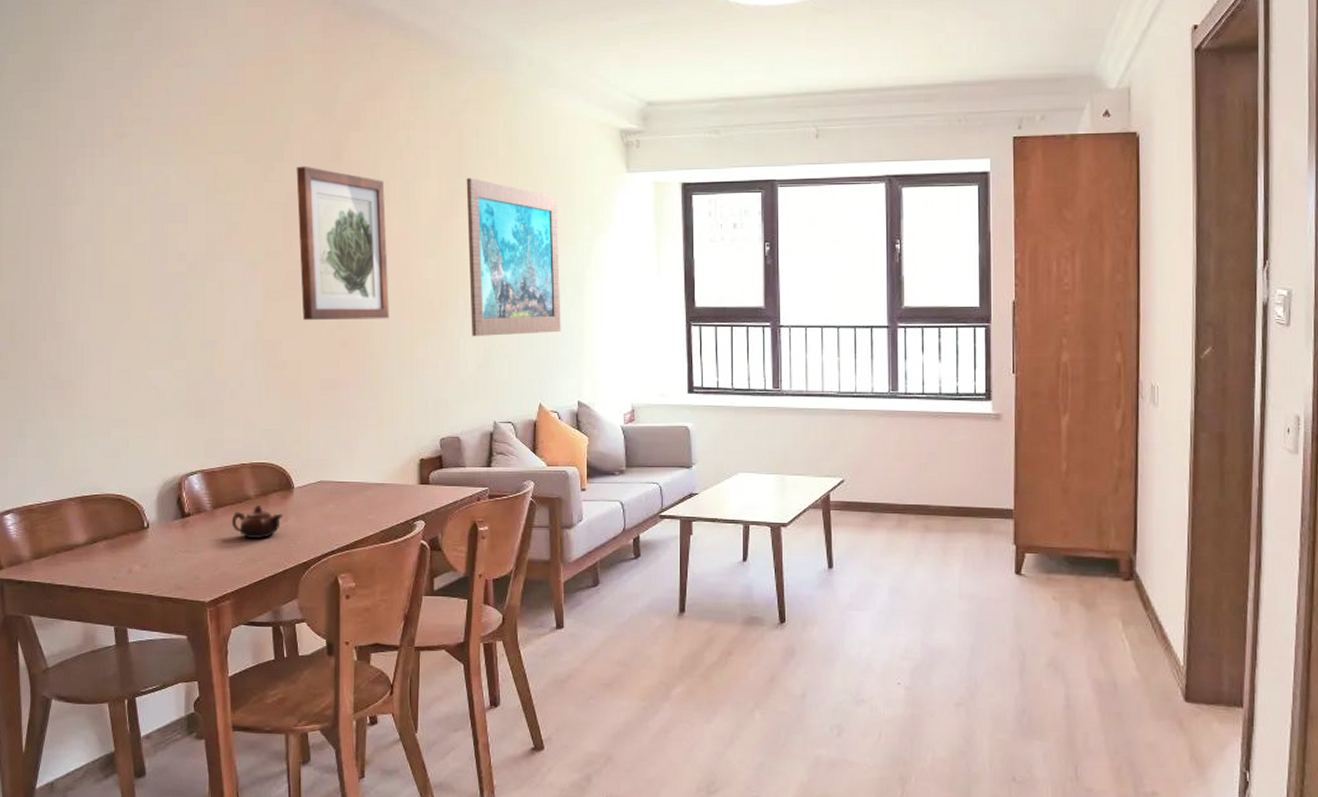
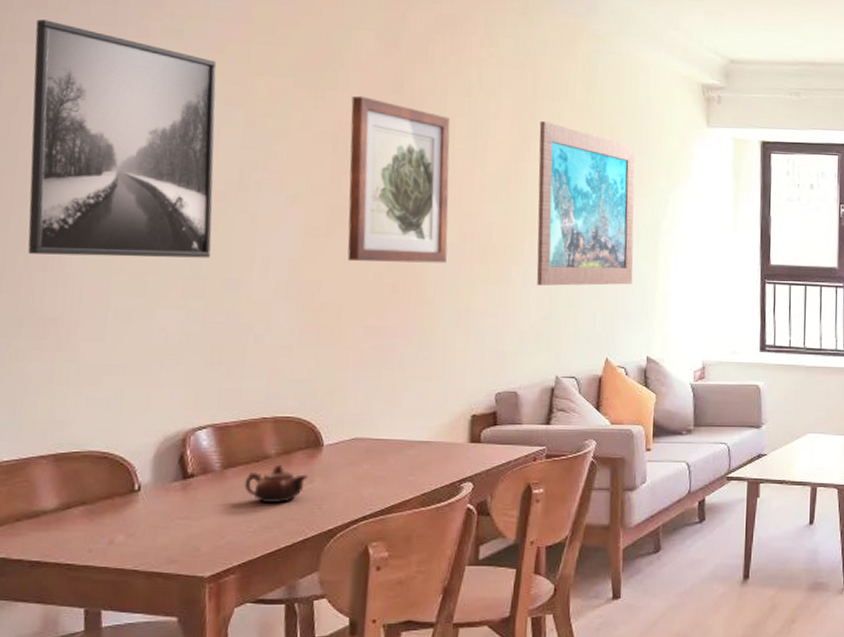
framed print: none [32,118,188,325] -> present [28,19,217,258]

